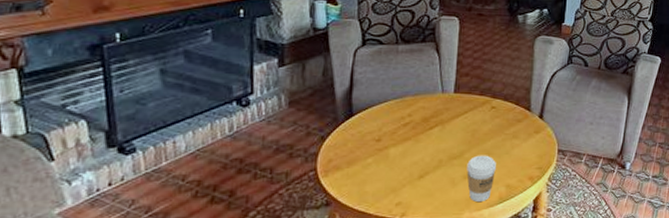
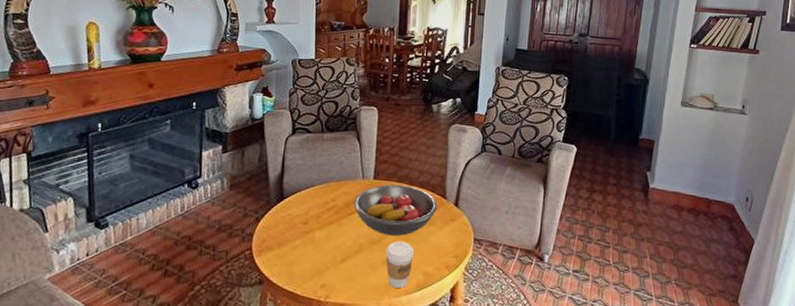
fruit bowl: none [432,98,522,150] -> present [353,184,437,236]

